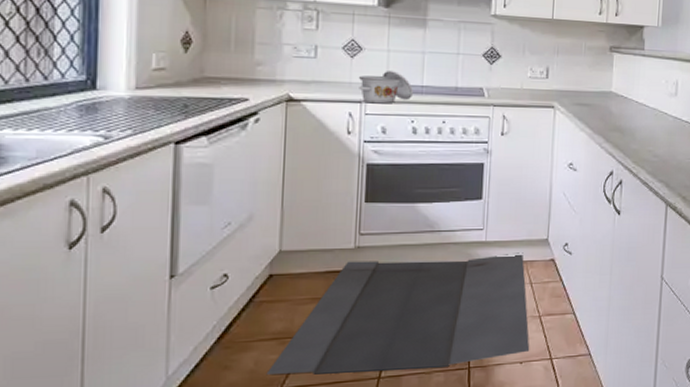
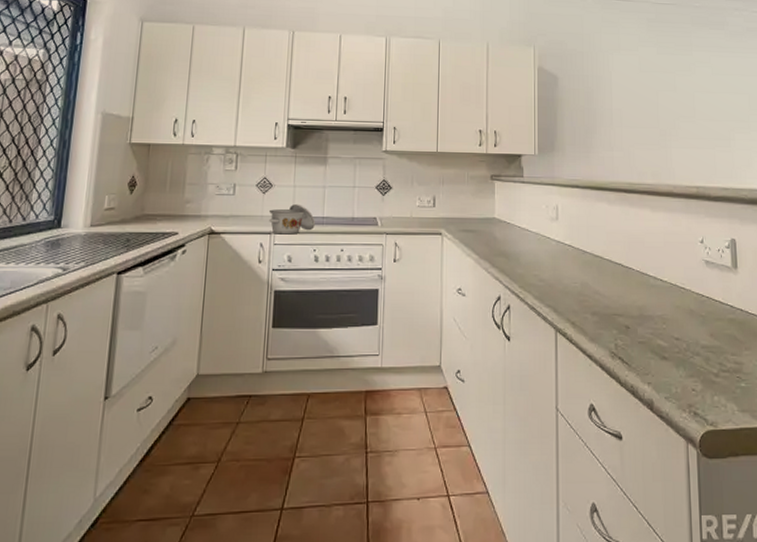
floor mat: present [266,252,530,375] -> none [180,379,427,503]

